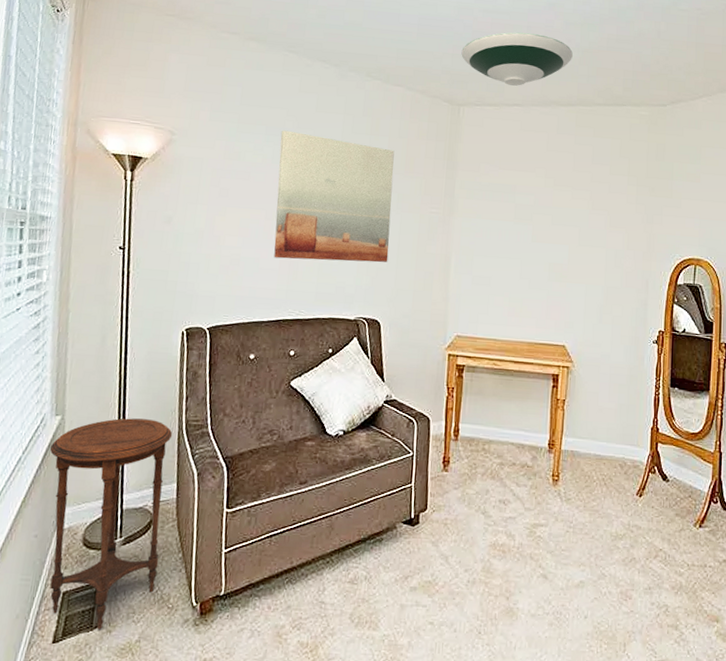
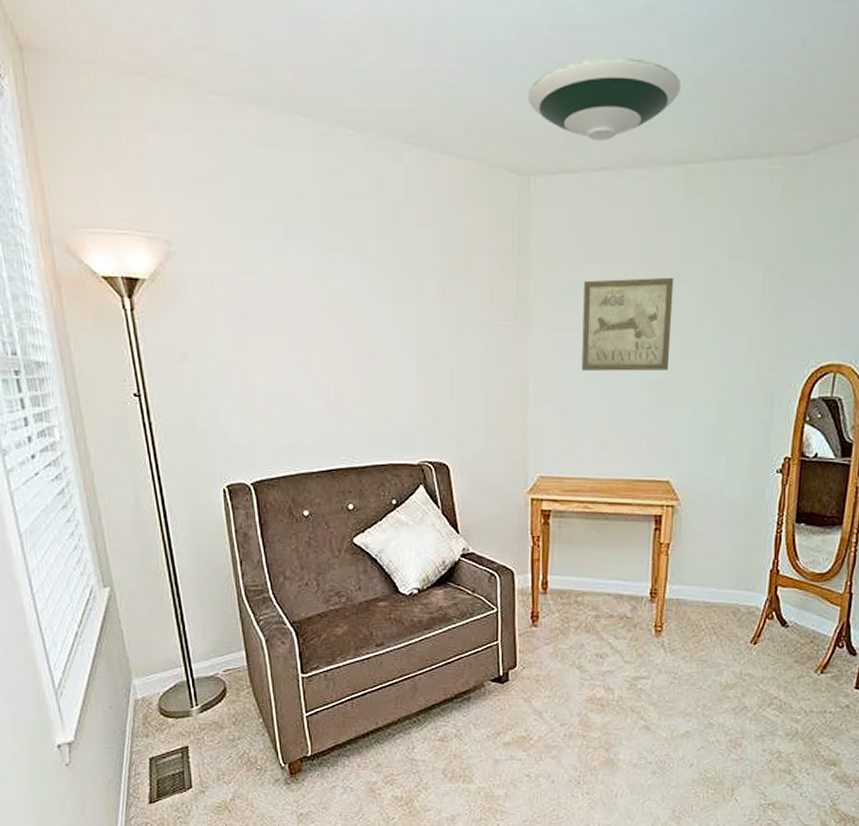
side table: present [50,418,173,629] -> none [105,586,240,790]
wall art: present [274,130,395,263] -> none [303,228,452,396]
wall art: none [494,183,569,255] -> present [581,277,674,371]

